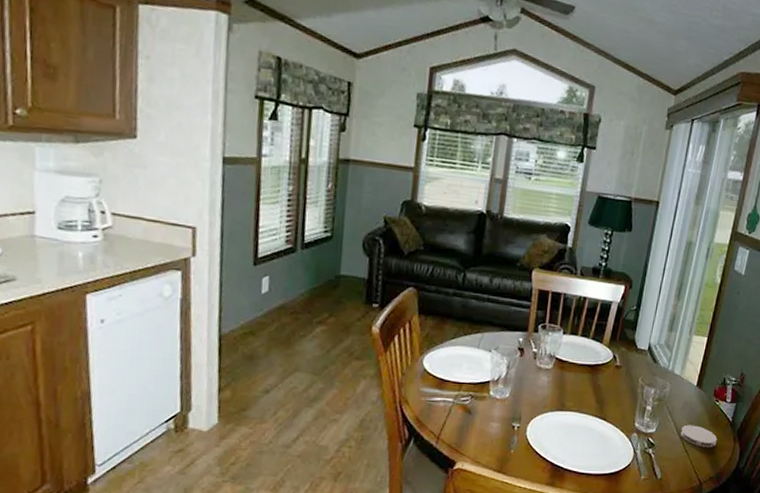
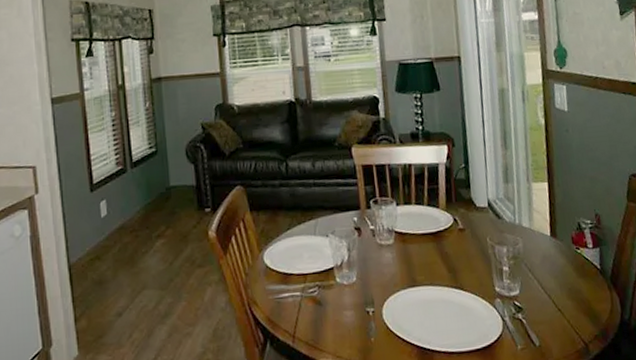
coaster: present [680,425,718,448] -> none [546,279,591,303]

